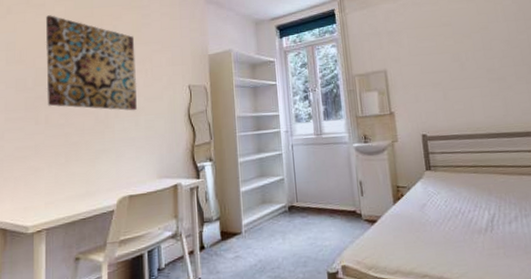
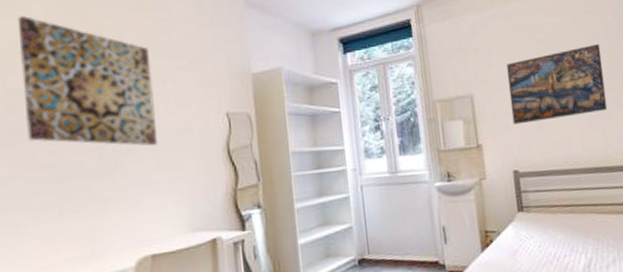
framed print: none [416,26,508,95] -> present [507,44,608,125]

